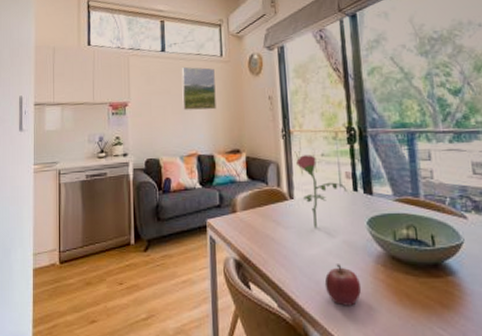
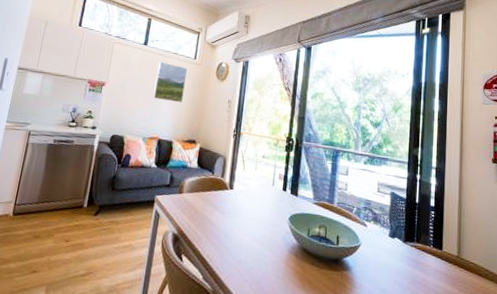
flower: present [296,155,347,227] -> none [241,154,278,216]
fruit: present [324,264,362,306] -> none [245,249,275,286]

